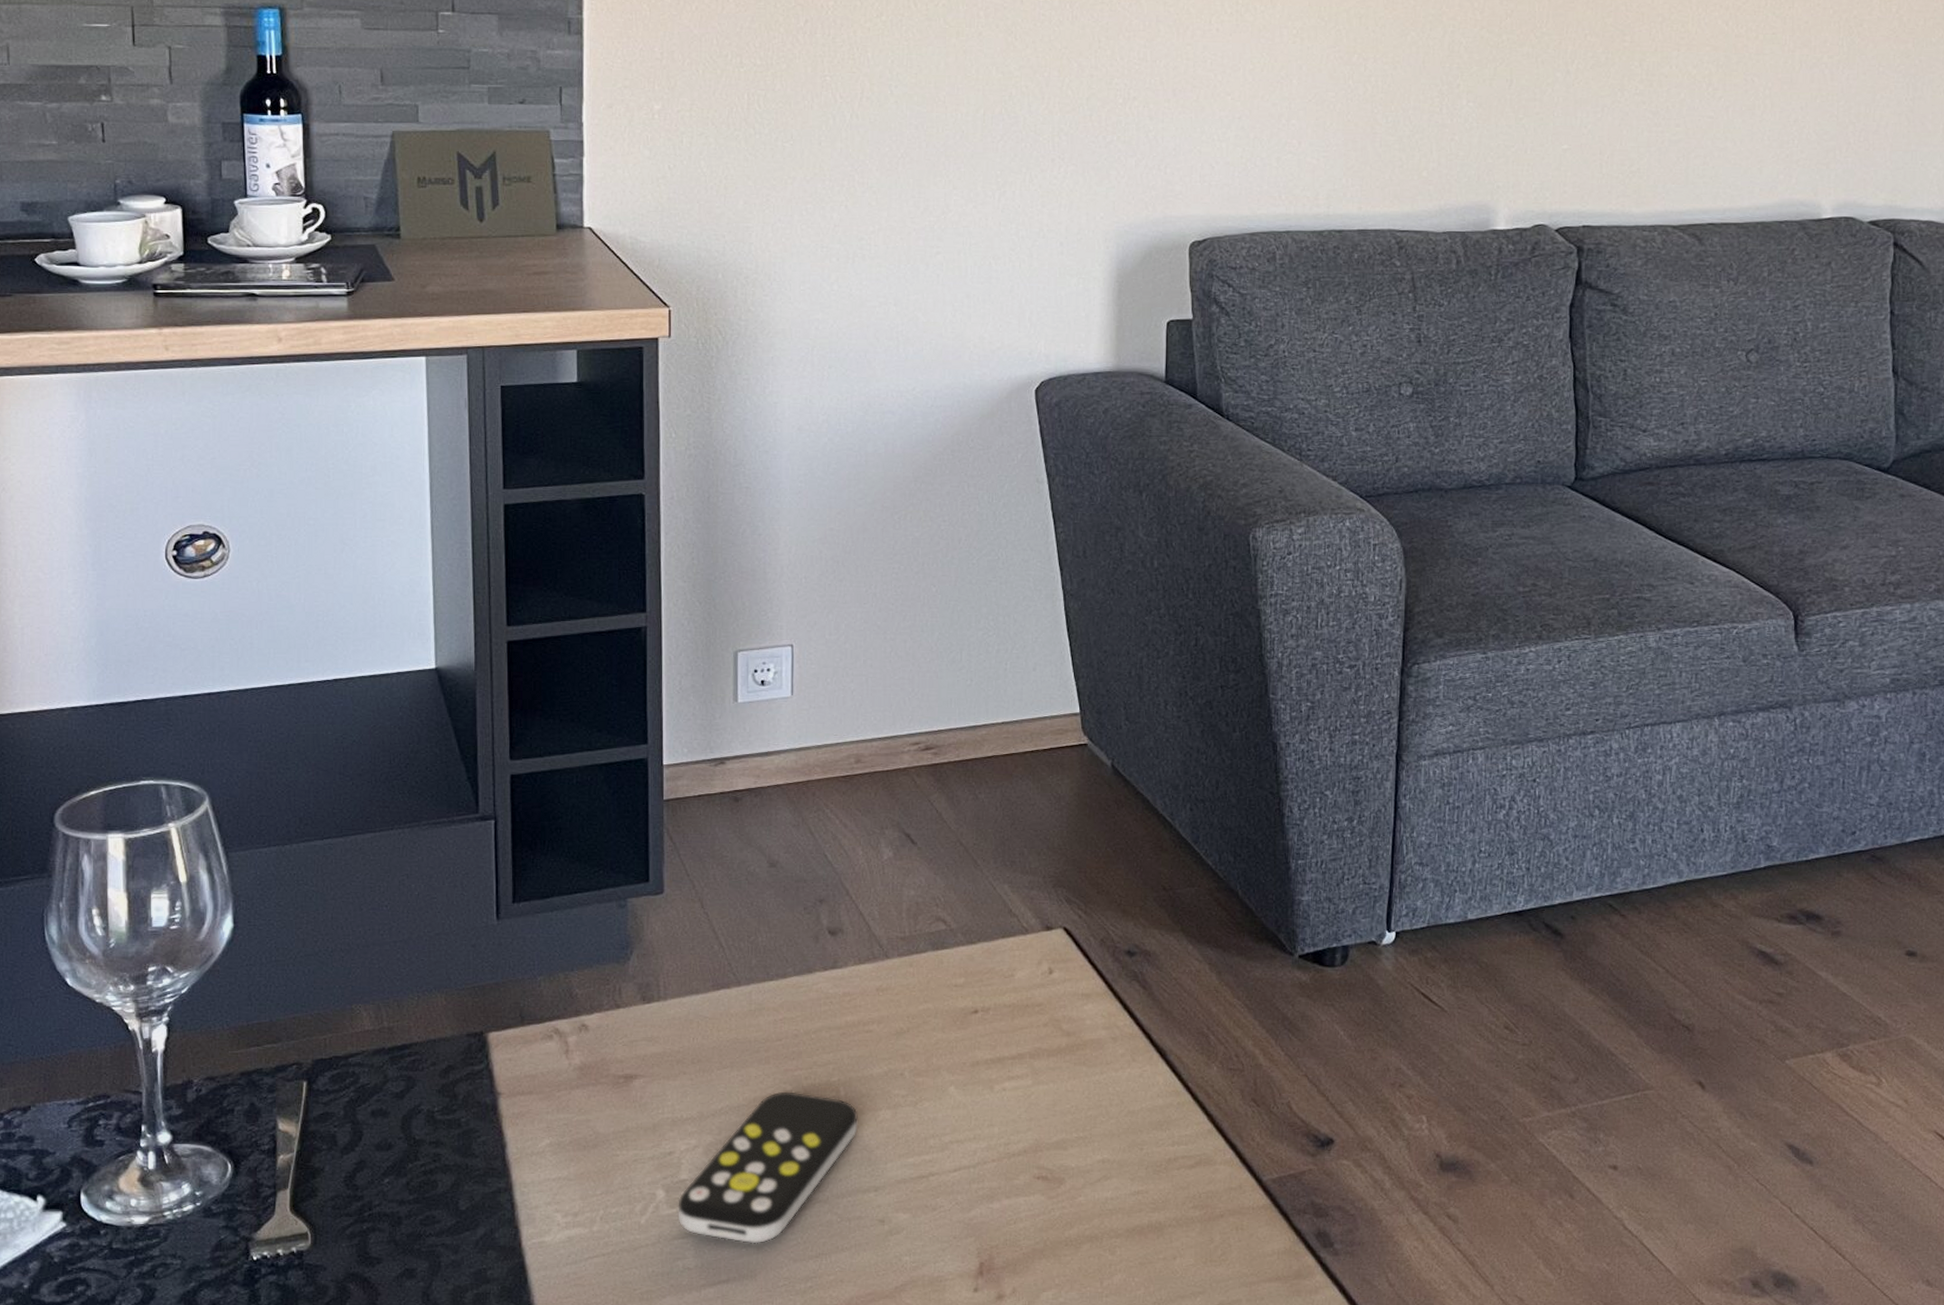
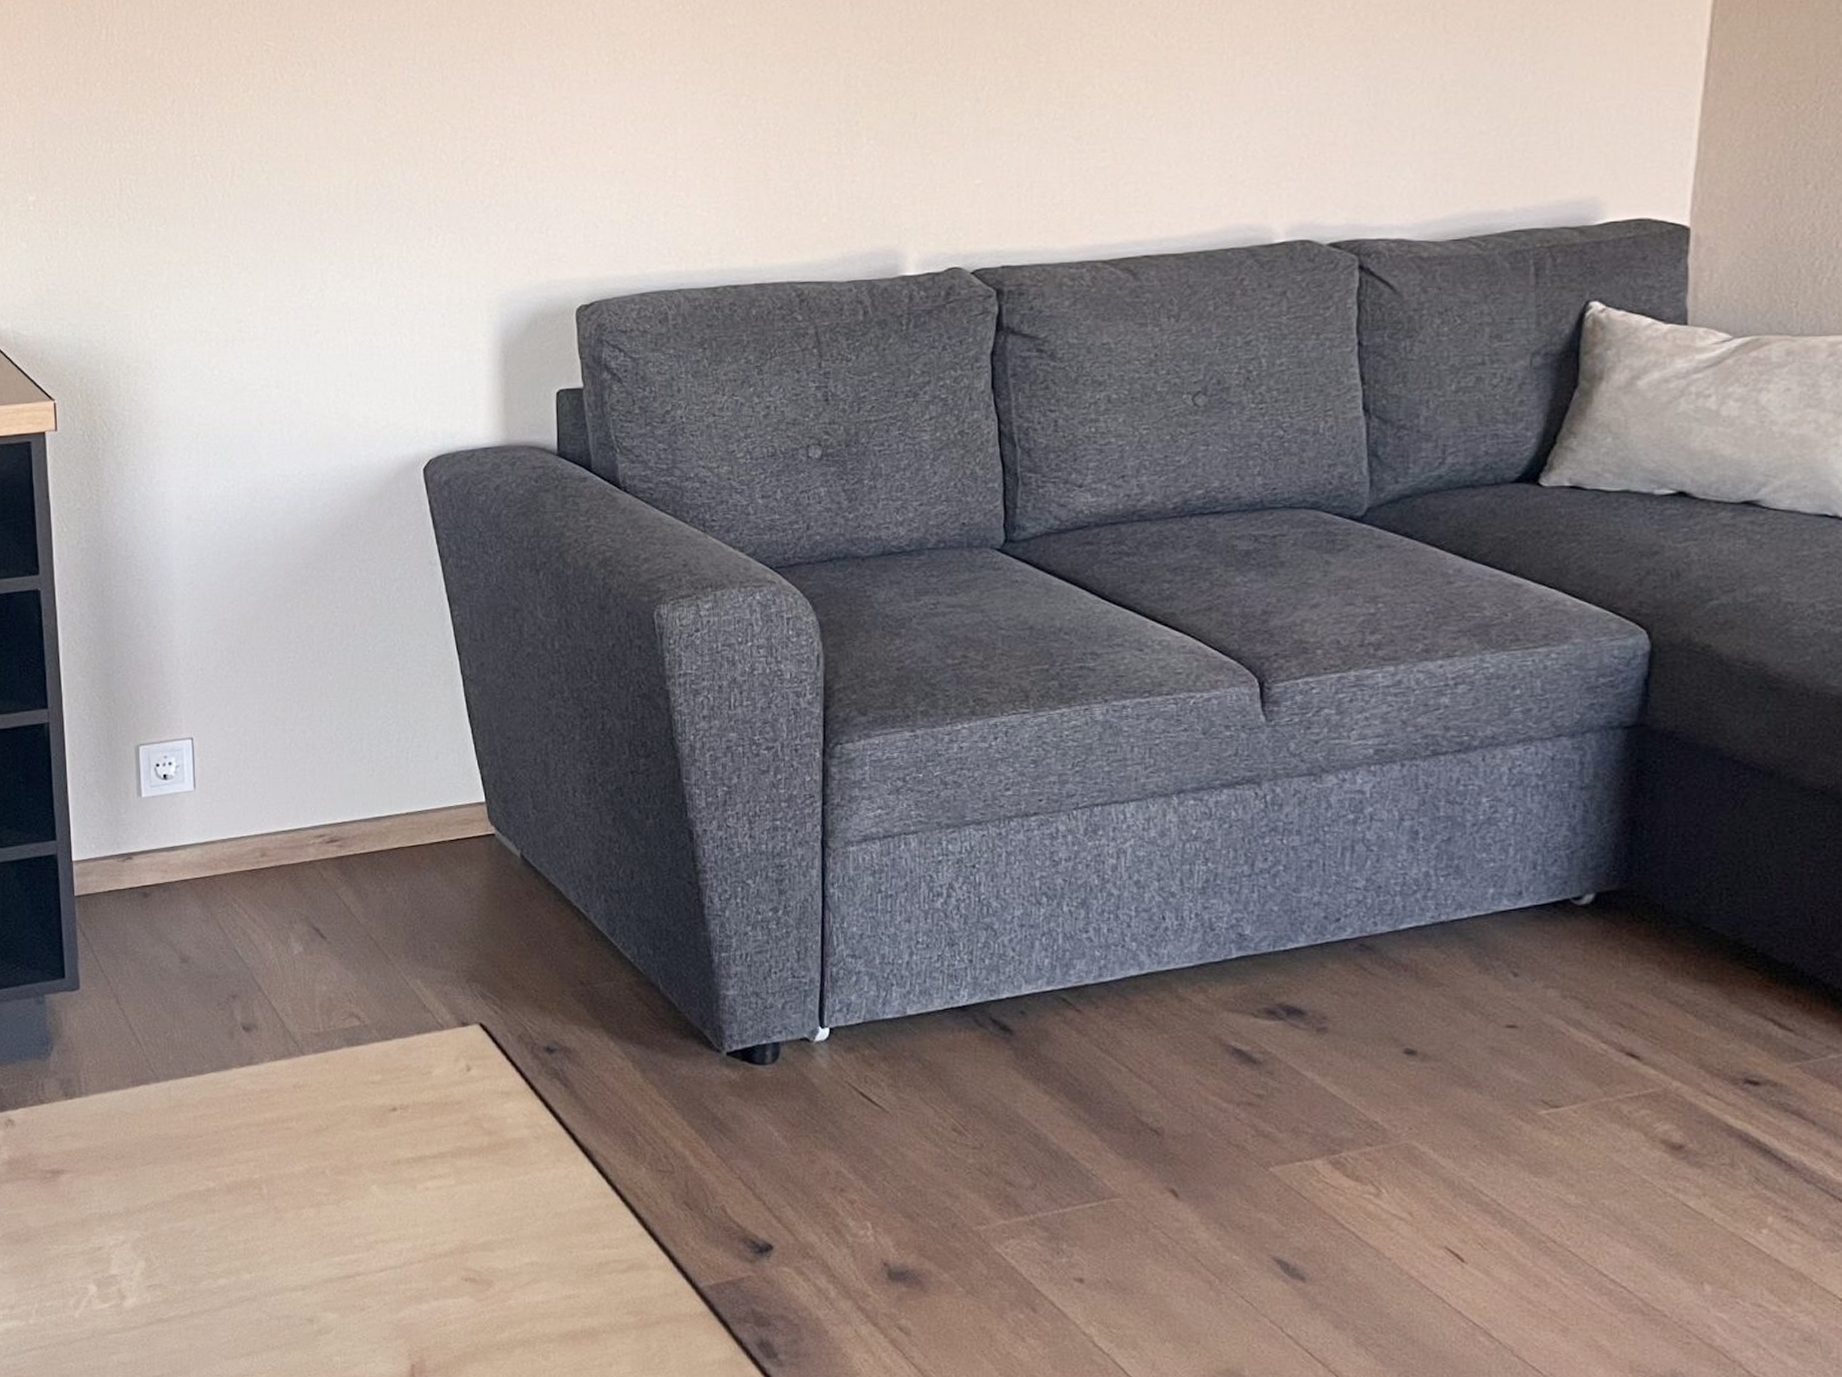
remote control: present [678,1091,858,1244] -> none [109,1188,282,1341]

